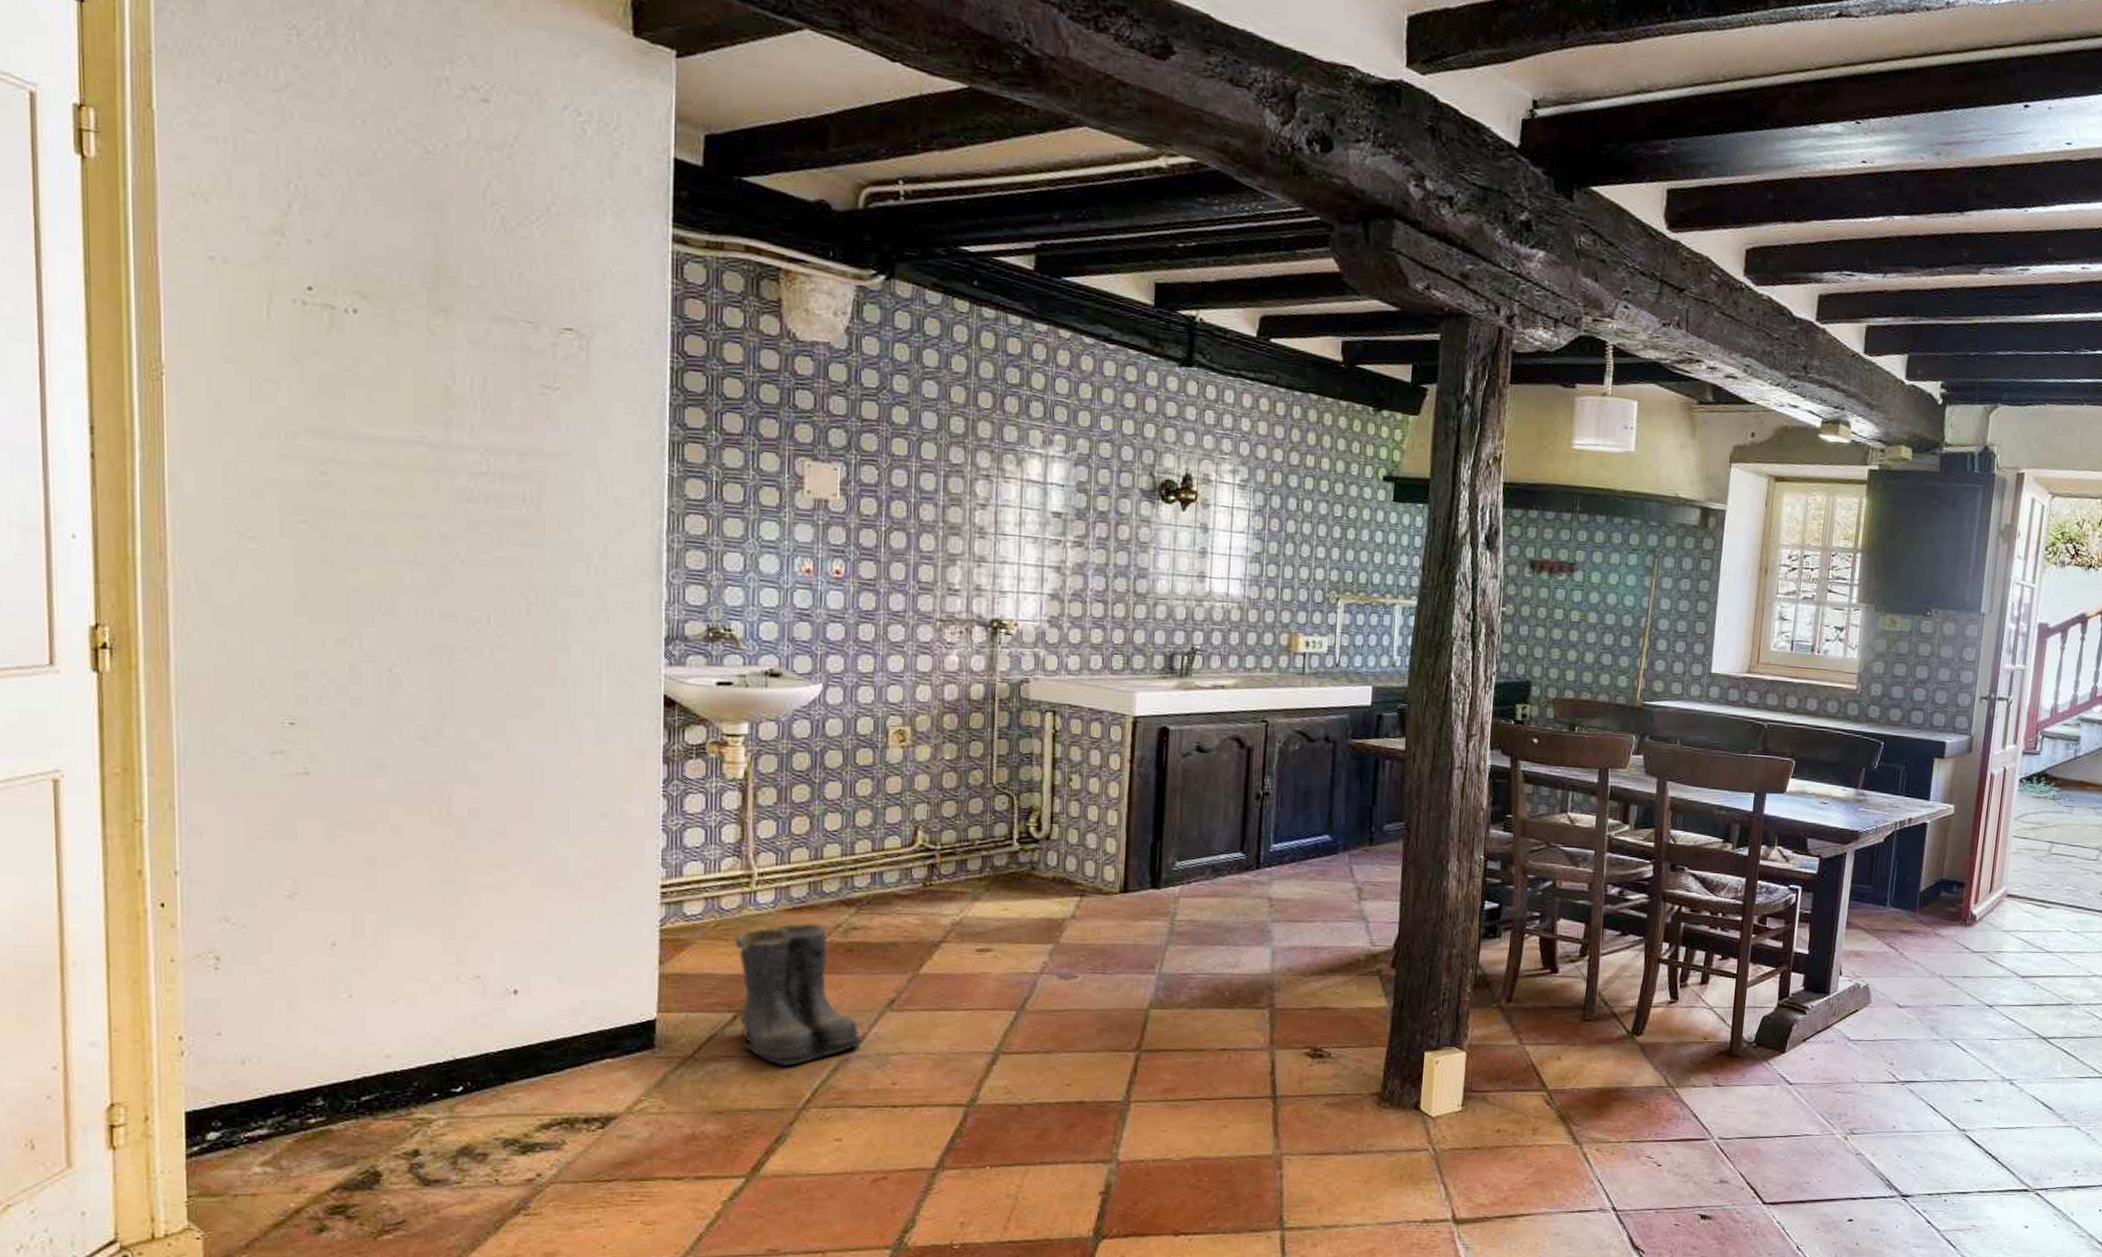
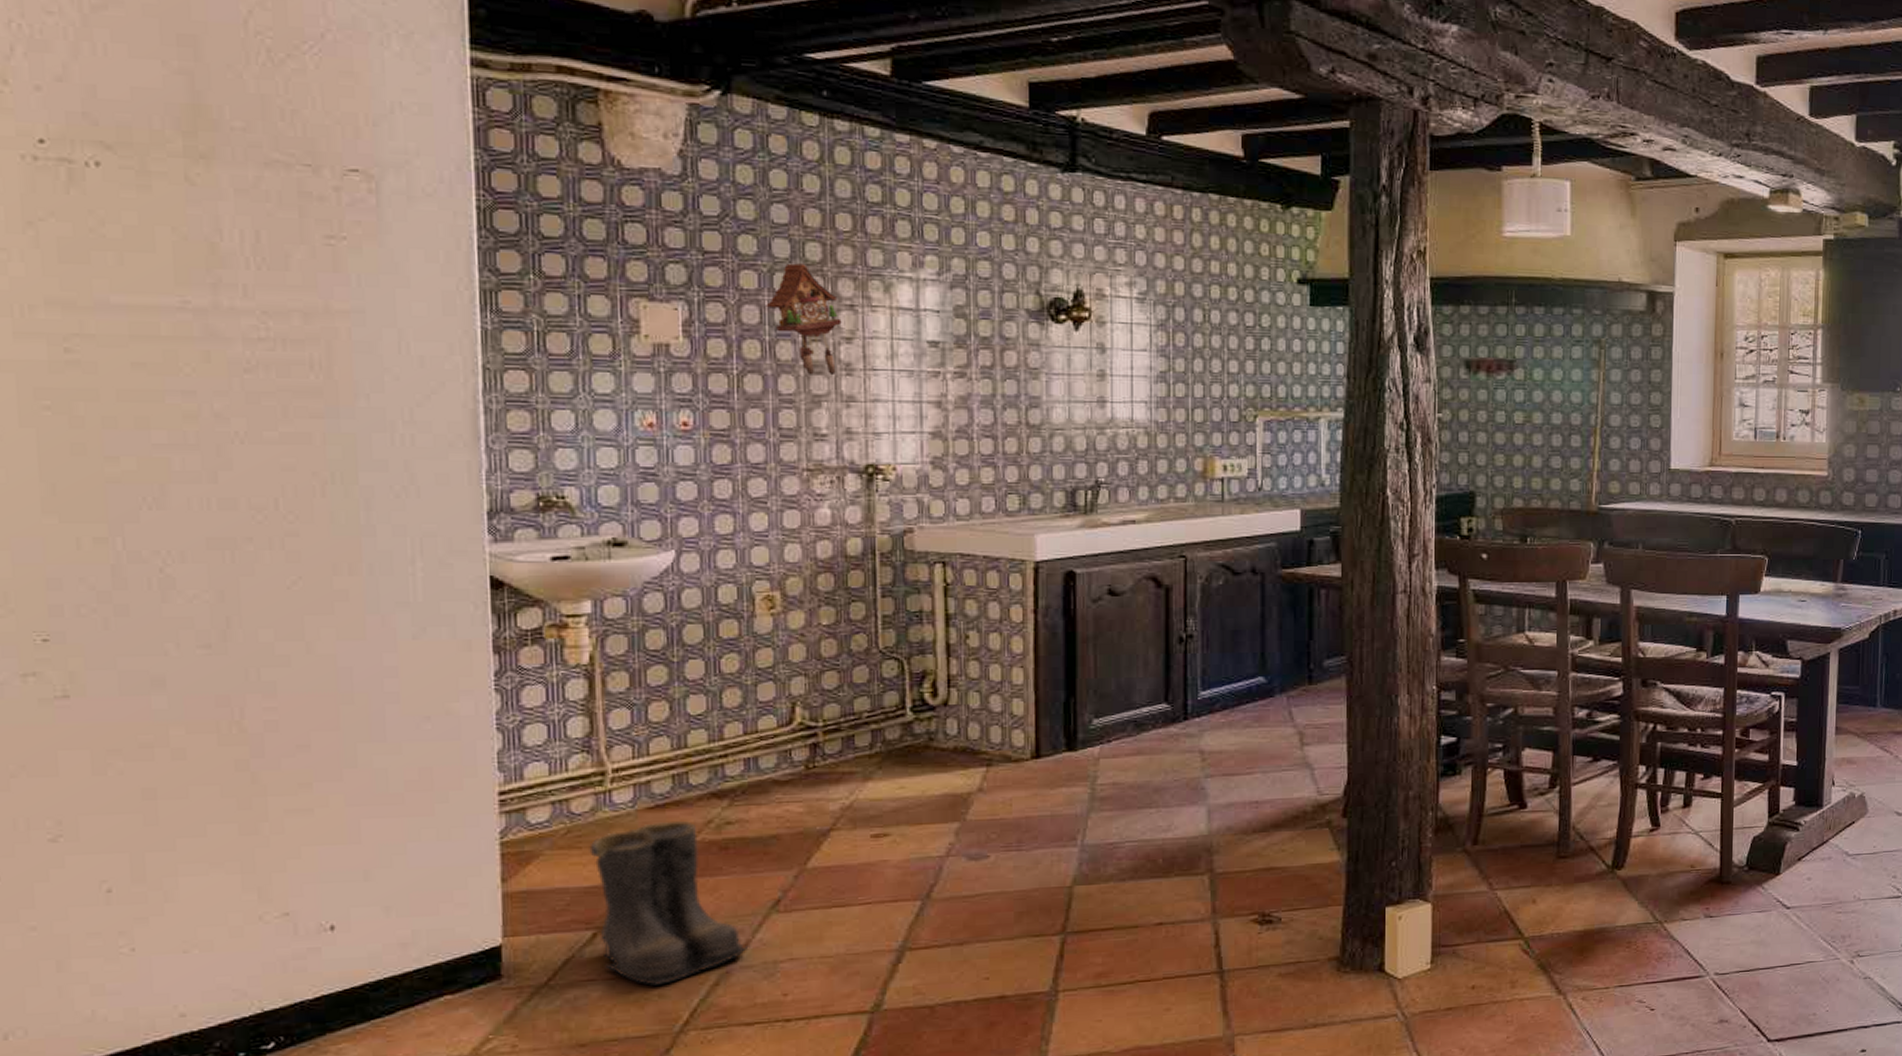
cuckoo clock: none [913,434,978,538] -> present [766,263,842,376]

